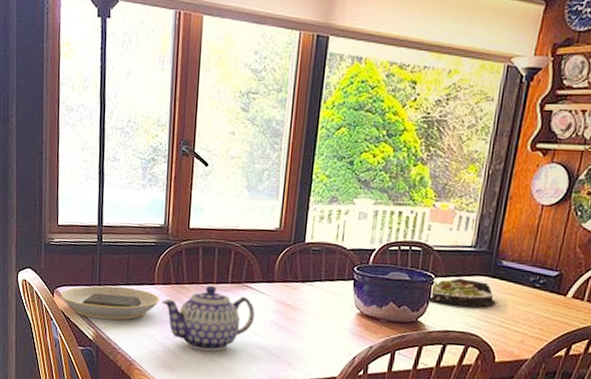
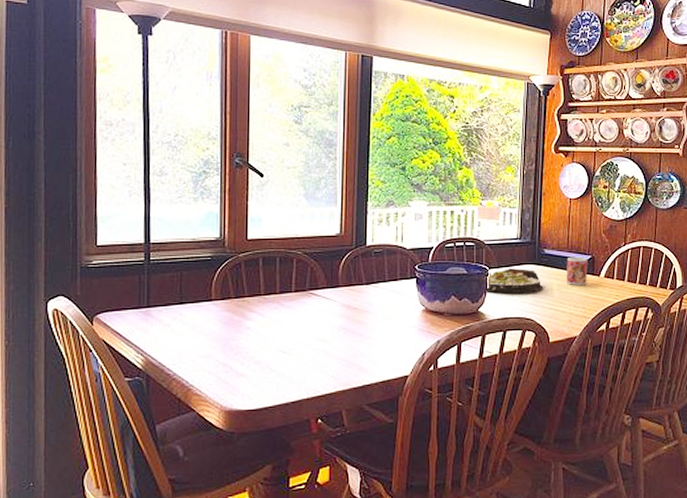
plate: present [61,285,160,320] -> none [102,306,219,345]
teapot: present [161,285,255,352] -> none [220,296,321,366]
mug: none [523,271,555,304] -> present [566,256,588,285]

